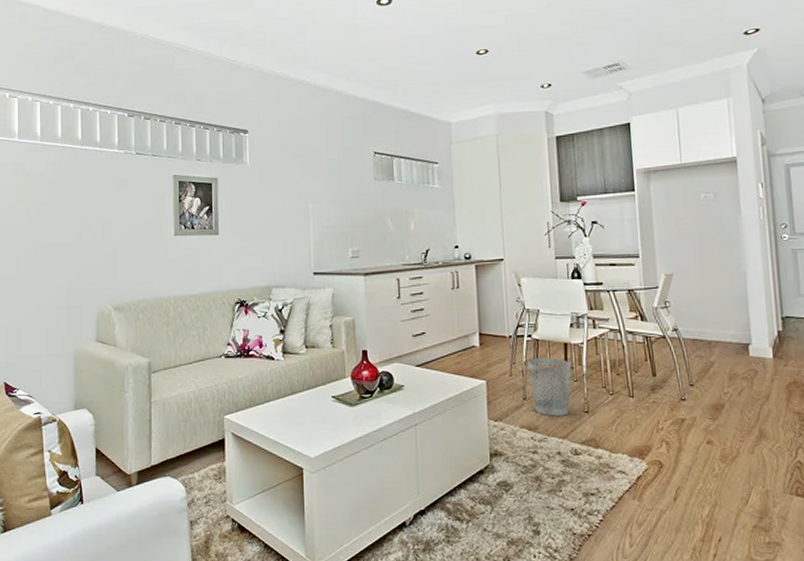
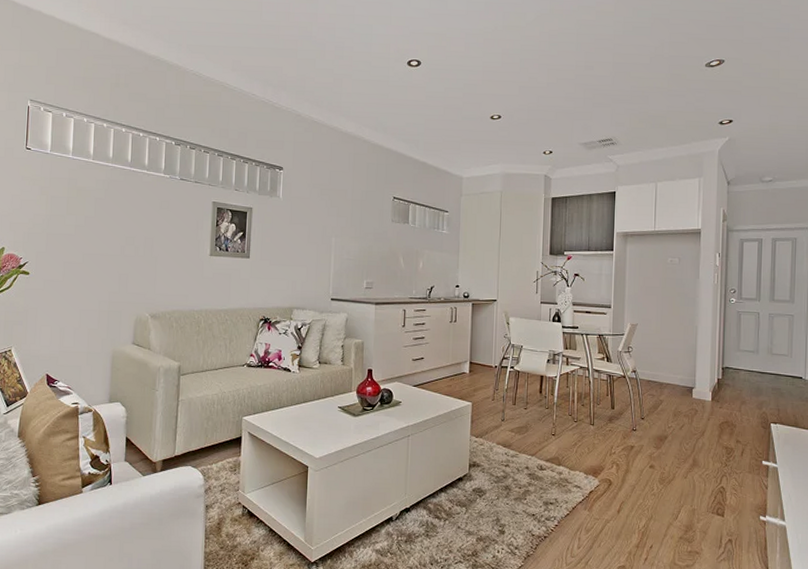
wastebasket: present [528,357,571,416] -> none [509,386,544,437]

